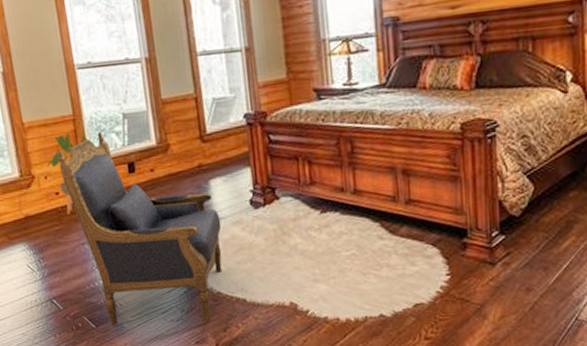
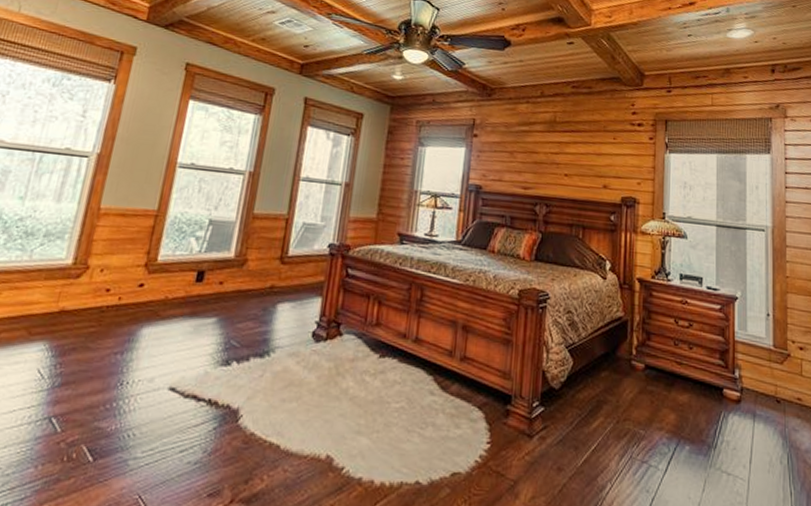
house plant: present [46,133,94,215] -> none [107,227,169,316]
armchair: present [58,131,222,327] -> none [113,233,278,471]

